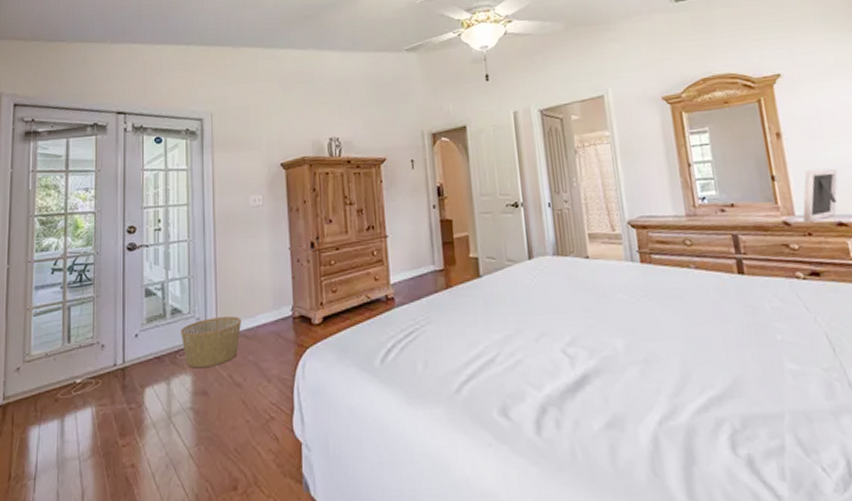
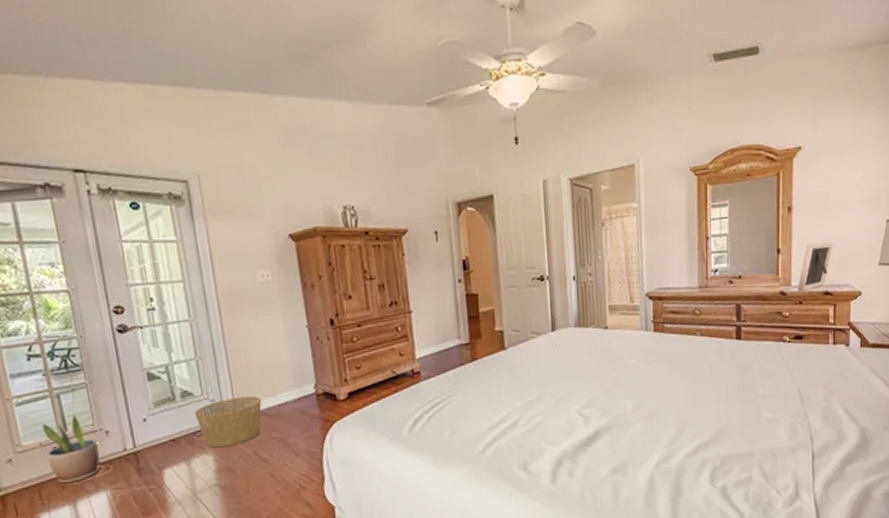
potted plant: none [48,327,92,396] -> present [42,415,100,484]

